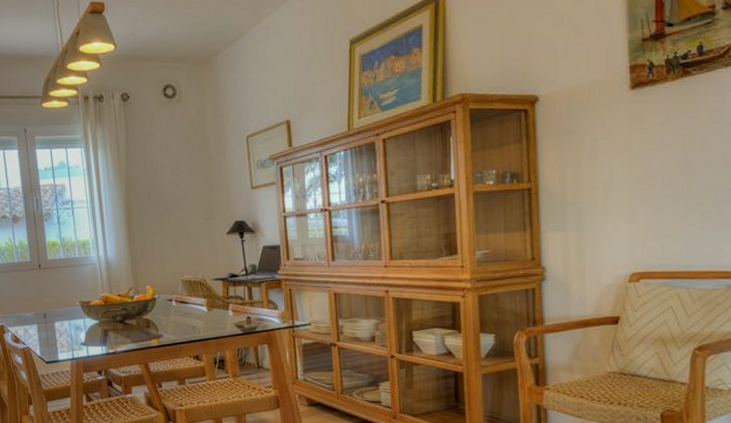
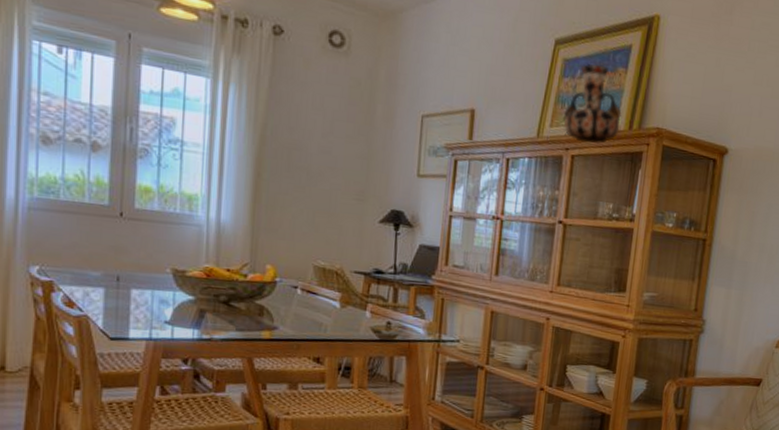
decorative vase: none [369,50,424,126] -> present [564,64,622,145]

